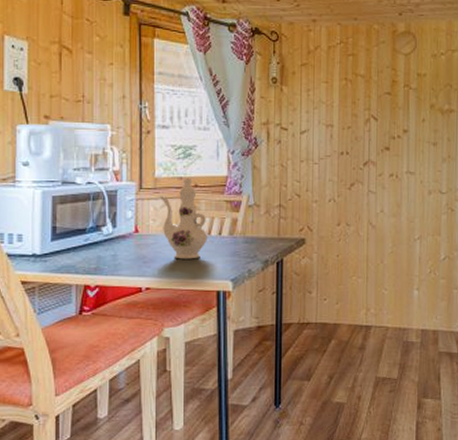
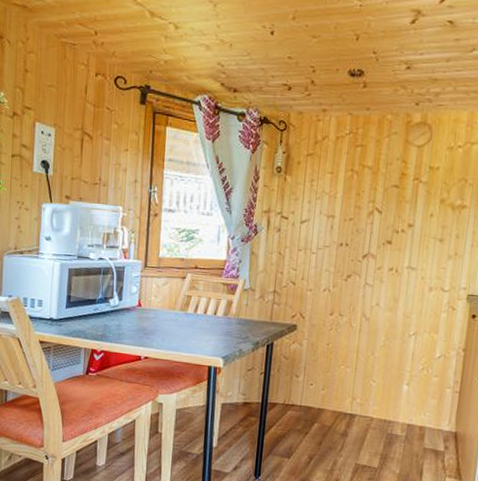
ewer: present [159,178,208,259] -> none [162,259,204,335]

